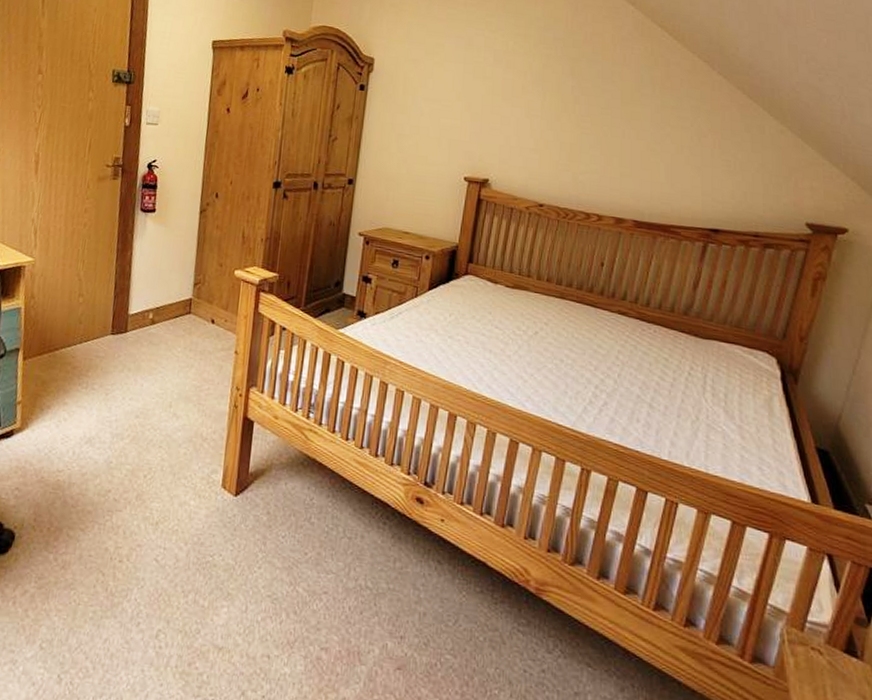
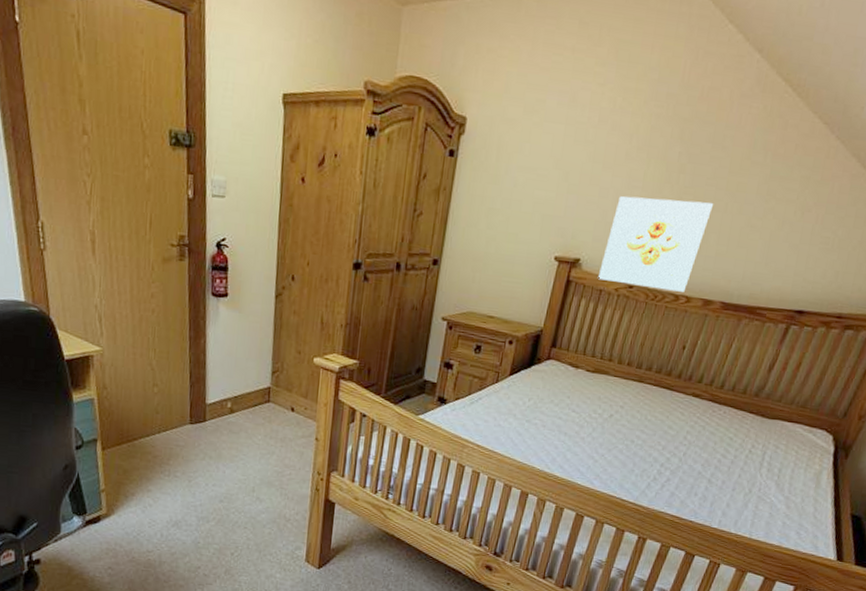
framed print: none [508,123,612,211] -> present [598,196,714,292]

